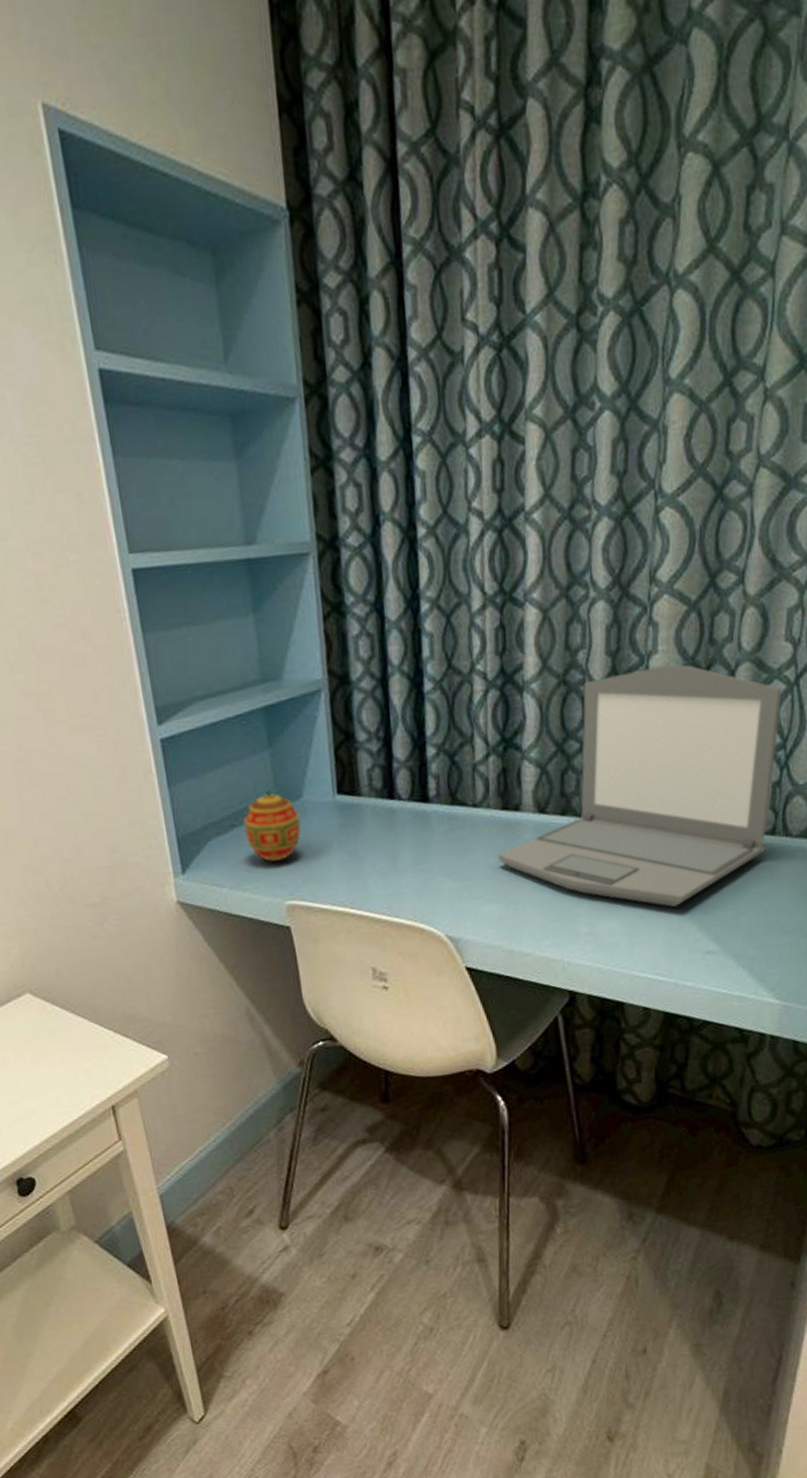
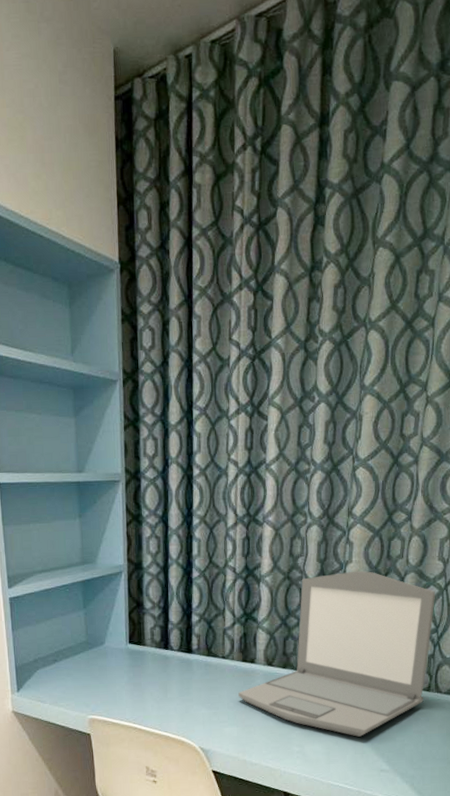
decorative egg: present [243,789,301,862] -> none [62,637,102,688]

